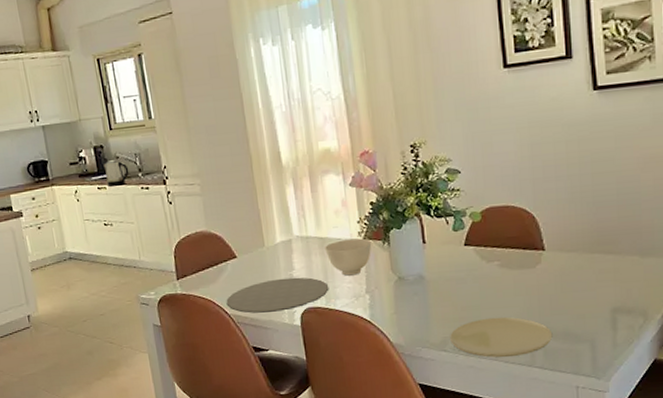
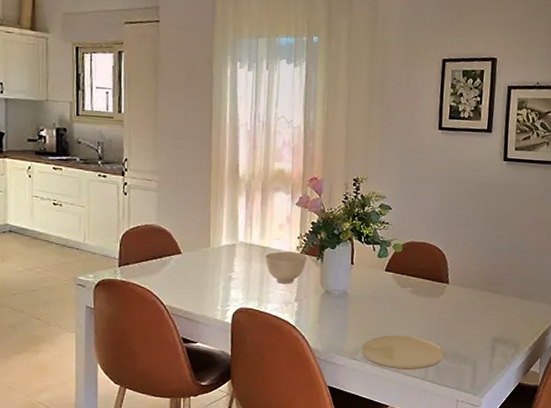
kettle: present [103,160,129,188] -> none [63,144,89,170]
placemat: present [226,277,329,313] -> none [164,278,263,308]

